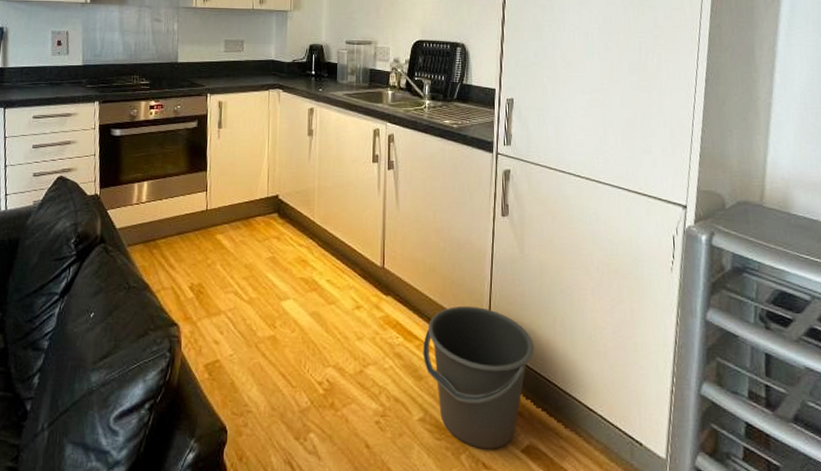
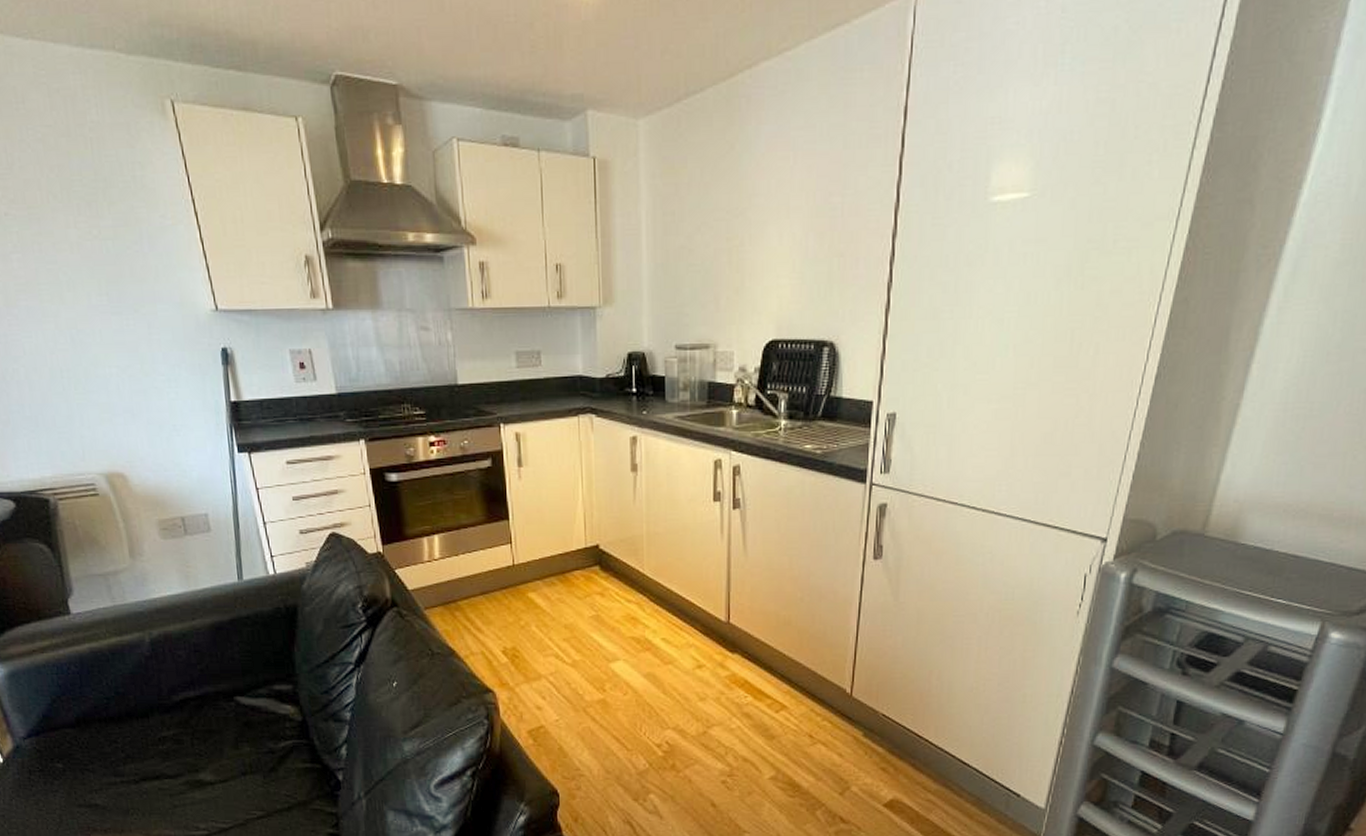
bucket: present [422,305,534,449] -> none [775,661,905,804]

